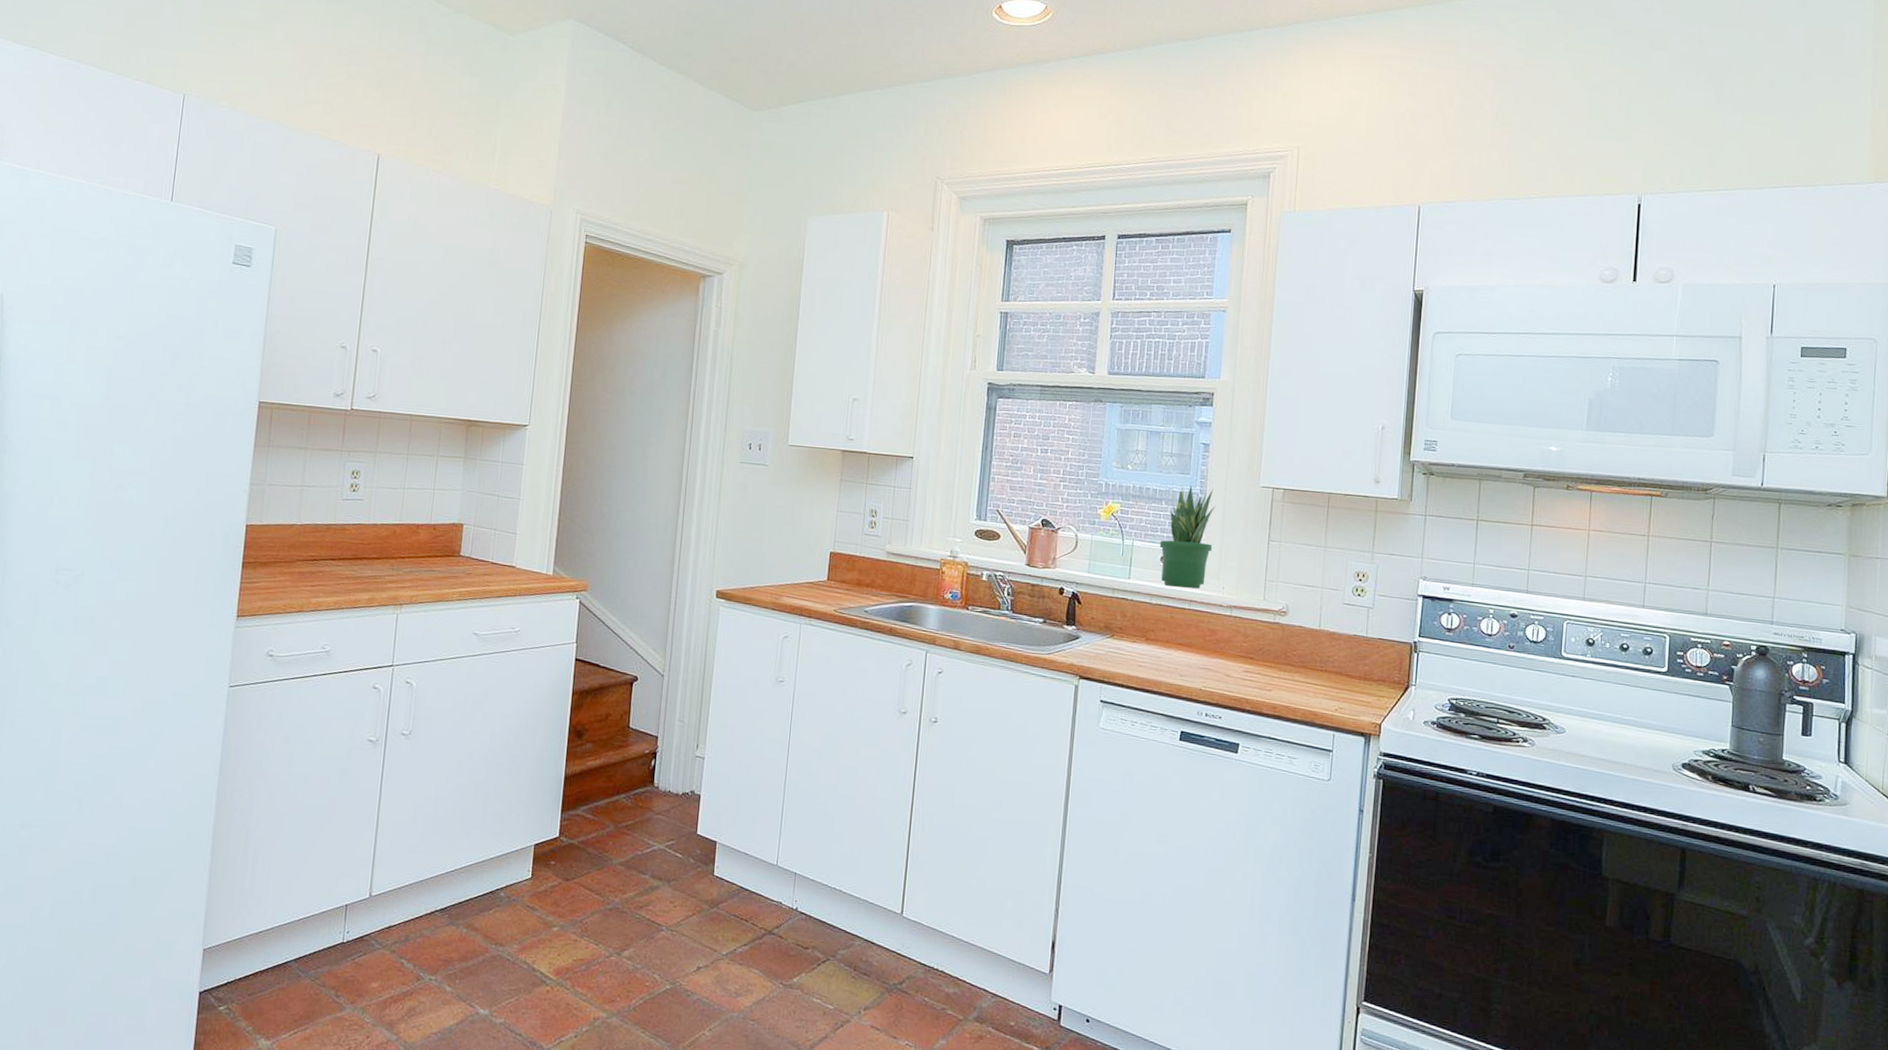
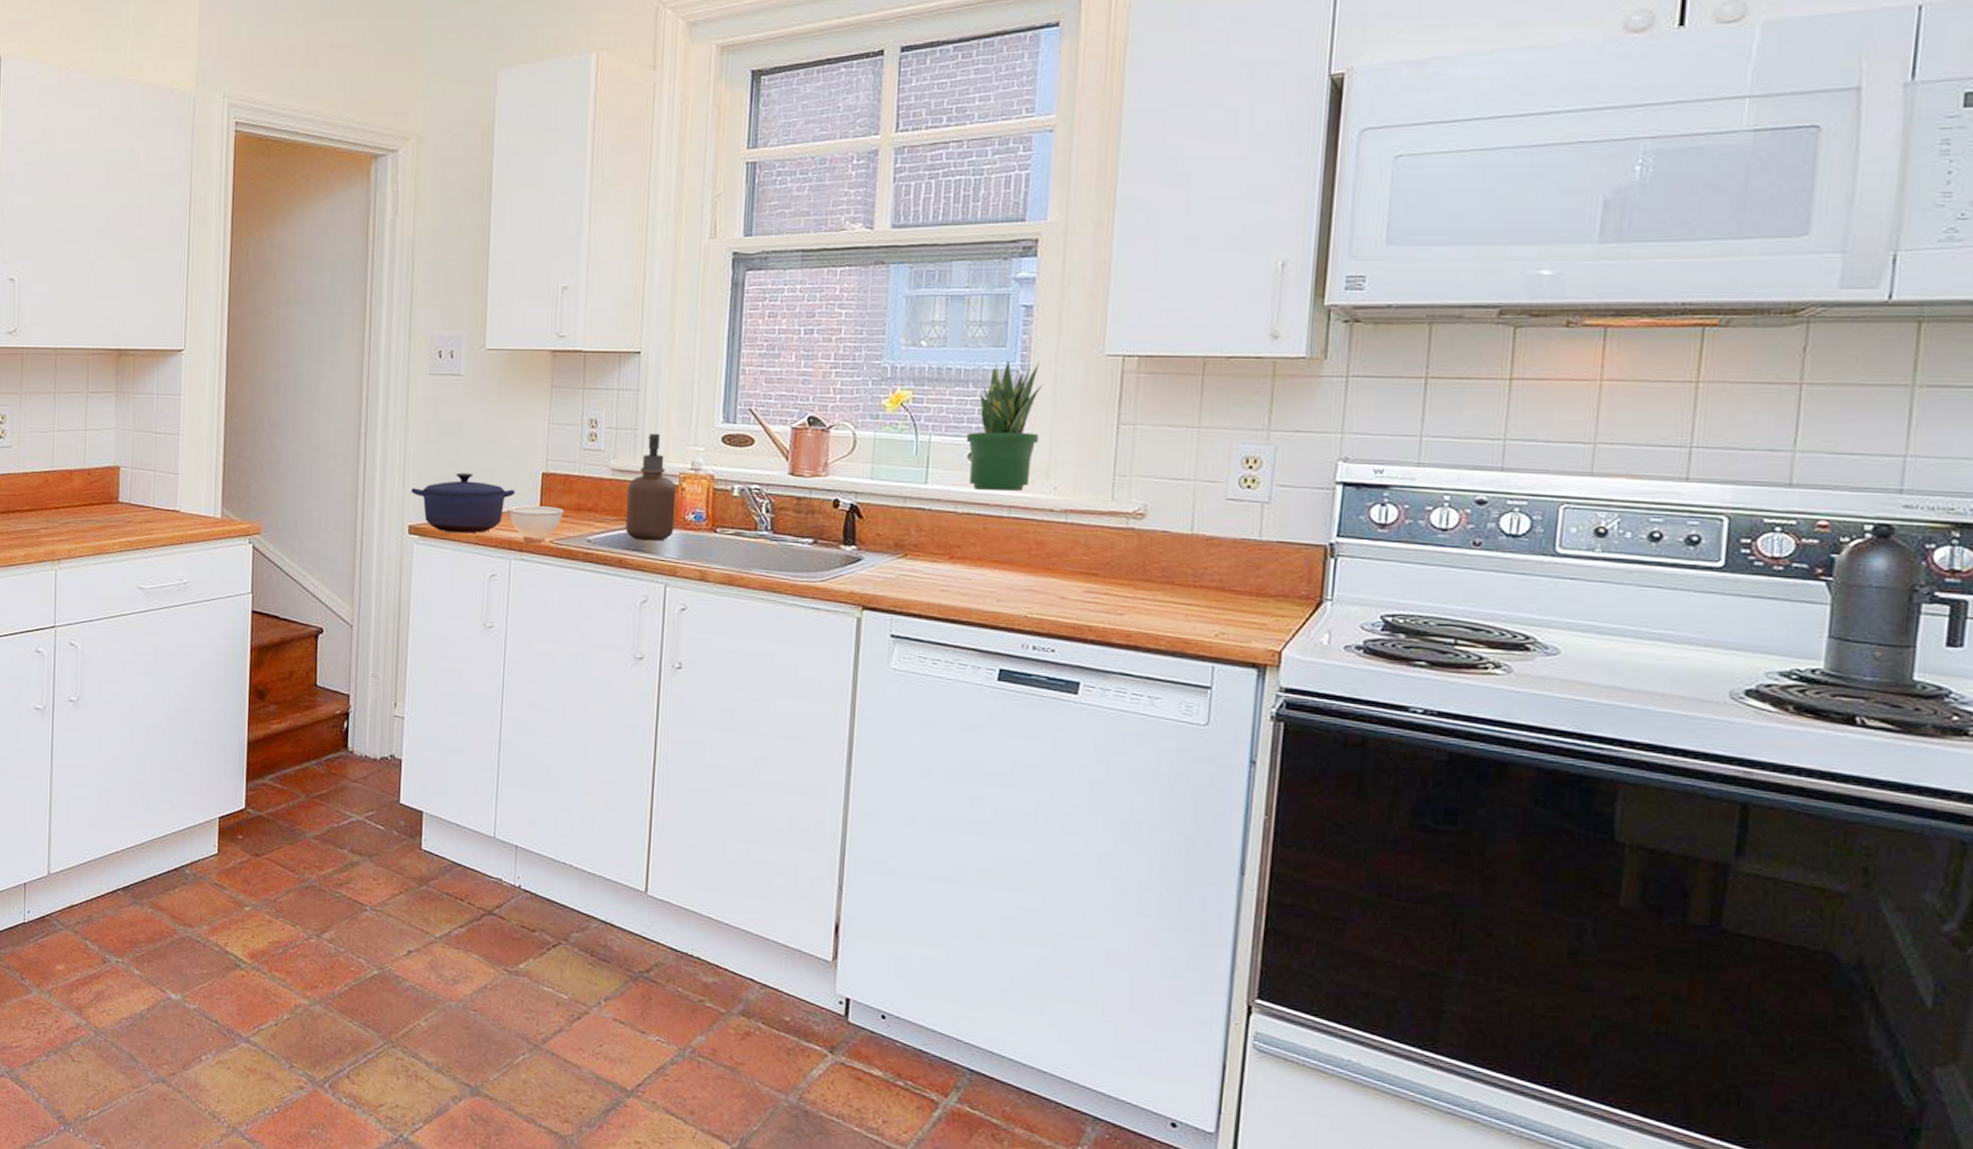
cooking pot: none [720,547,808,600] -> present [411,472,516,533]
bowl: none [799,578,847,611] -> present [506,505,564,542]
soap dispenser: none [896,524,938,614] -> present [625,433,676,541]

